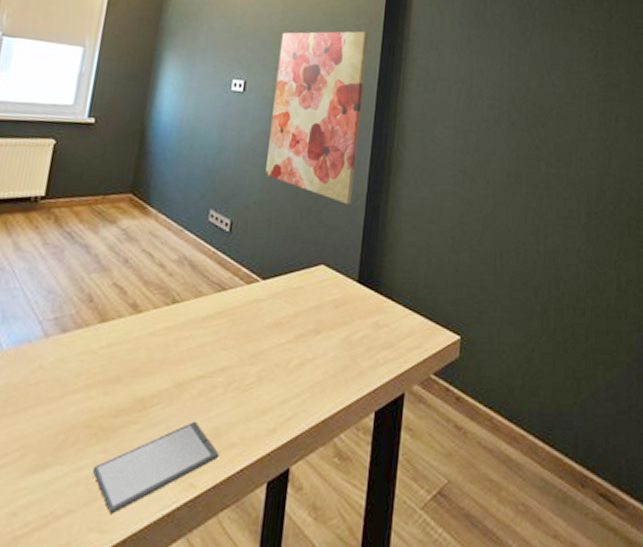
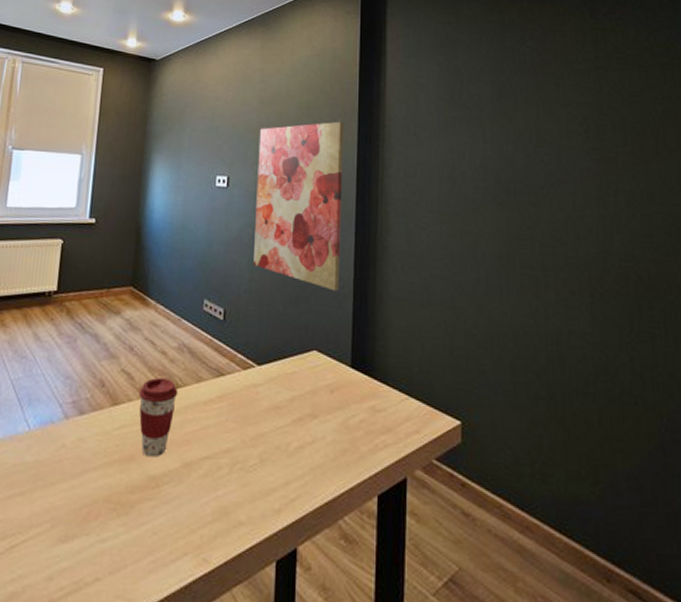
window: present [92,421,220,515] -> none [114,499,229,585]
coffee cup: none [129,292,175,378] -> present [138,378,178,458]

